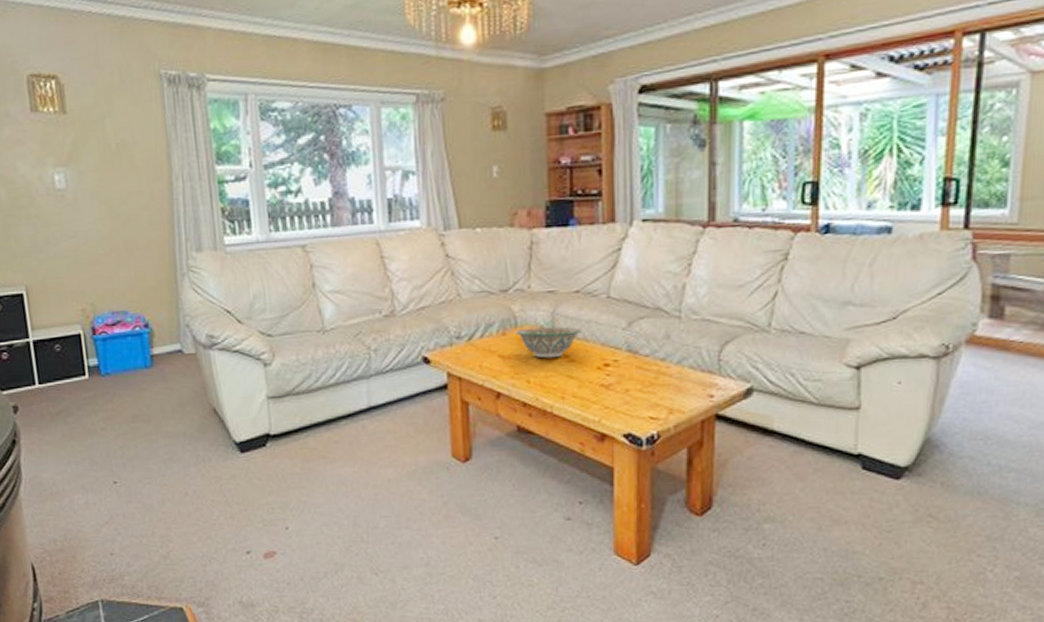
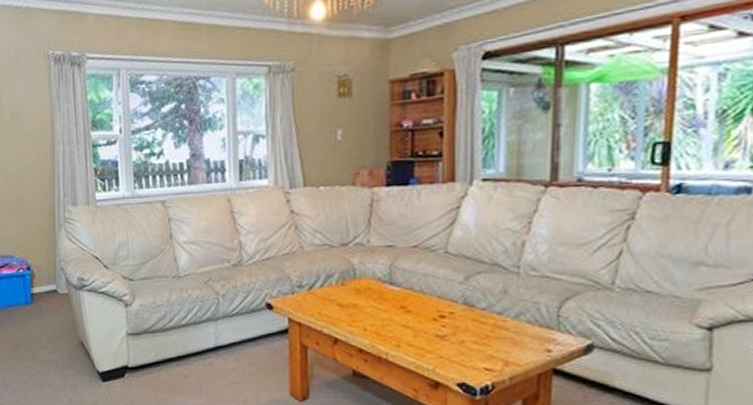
decorative bowl: present [515,326,582,358] -> none [354,279,419,308]

